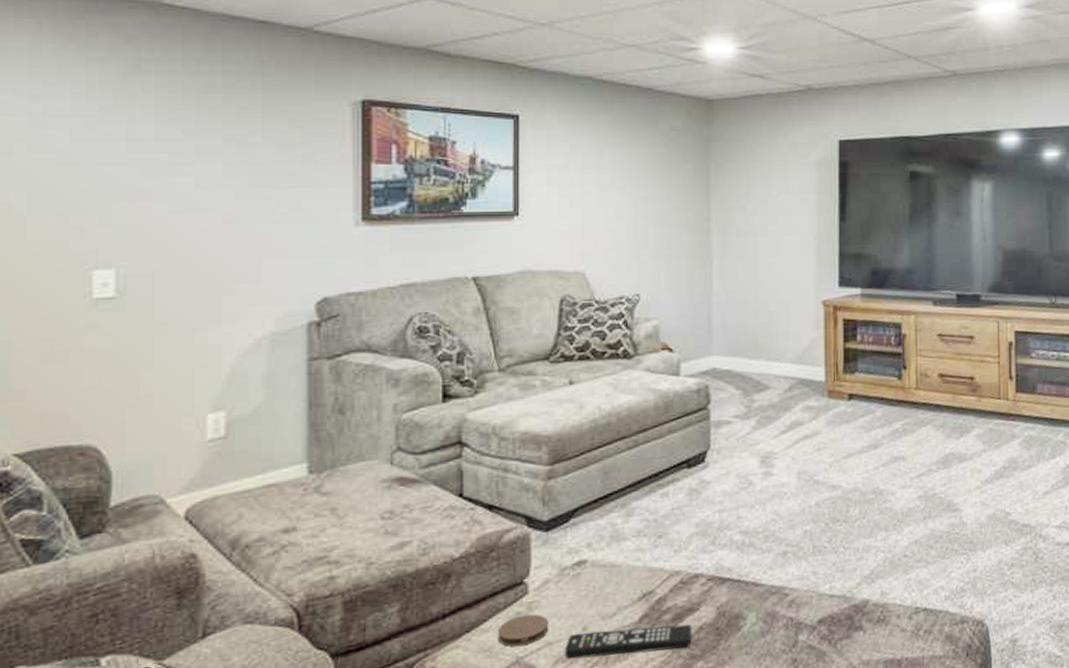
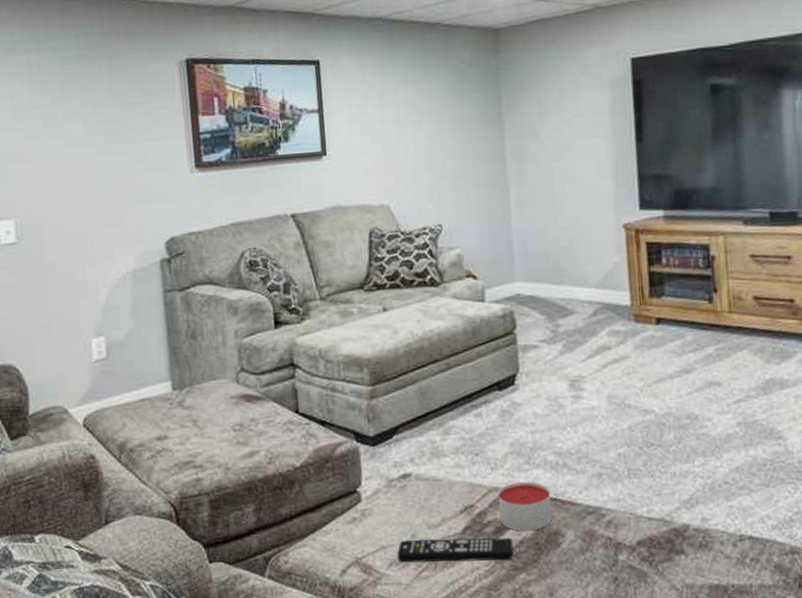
coaster: present [497,614,549,647] -> none [337,520,382,548]
candle: none [680,563,735,617] -> present [498,482,552,532]

